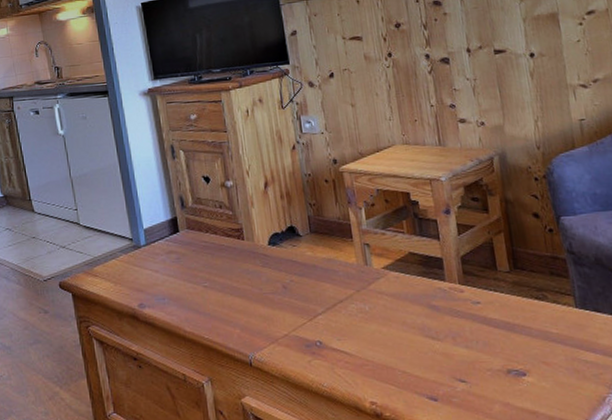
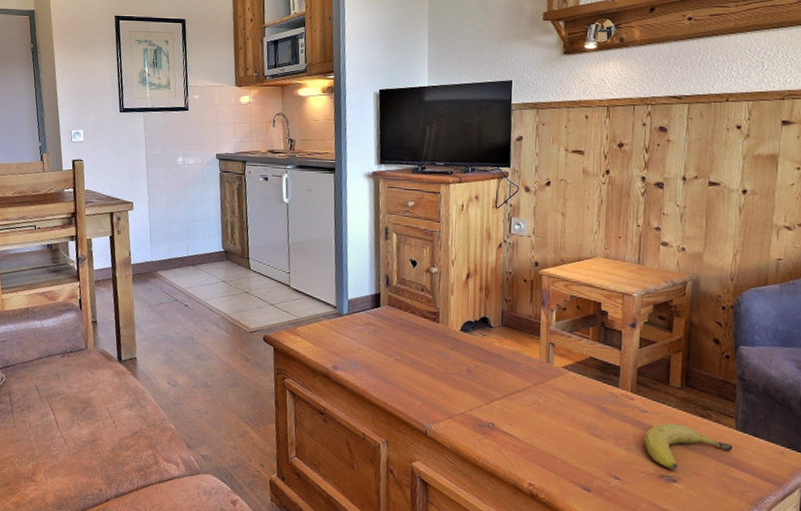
fruit: none [482,311,577,363] -> present [644,423,732,470]

